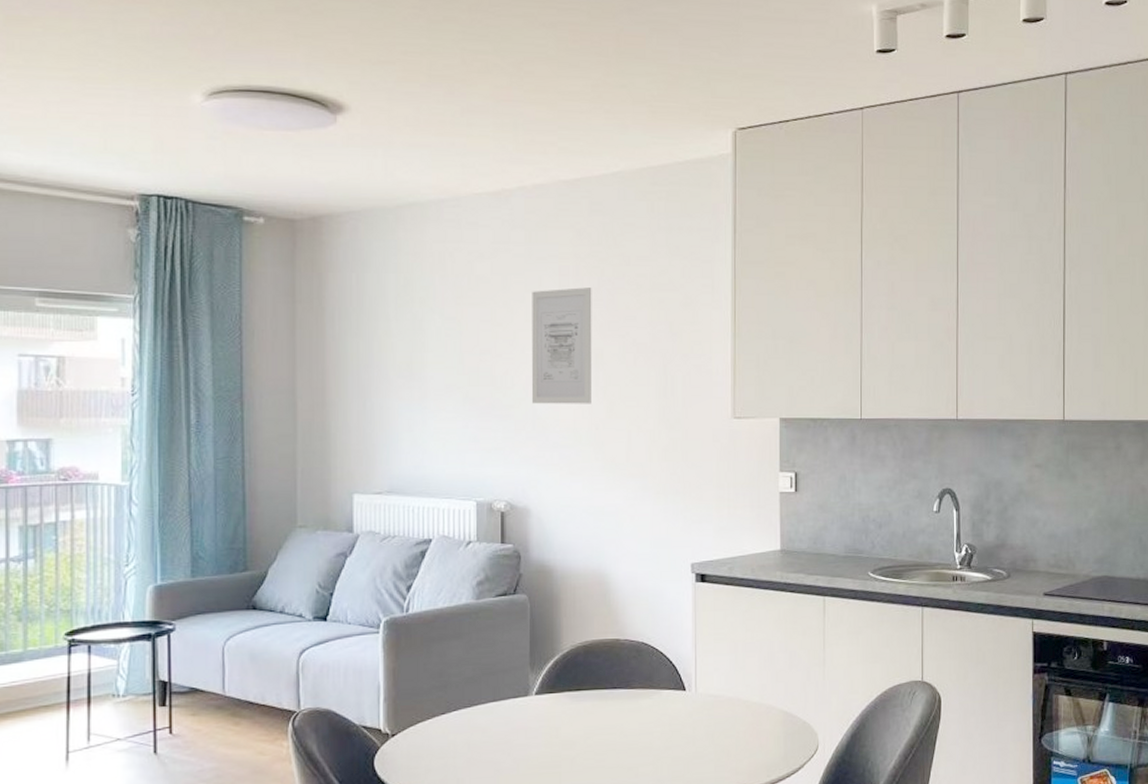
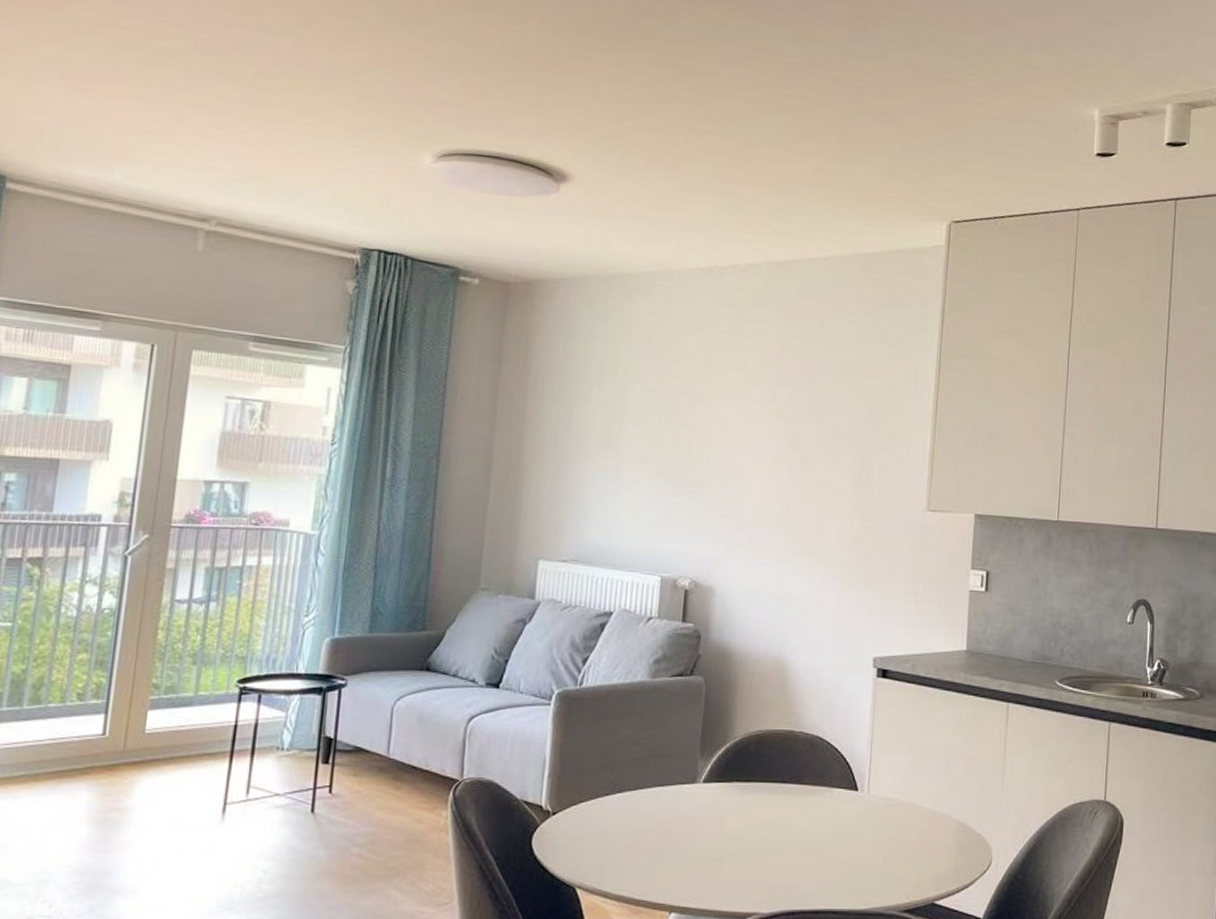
wall art: present [531,287,593,404] -> none [725,368,796,486]

